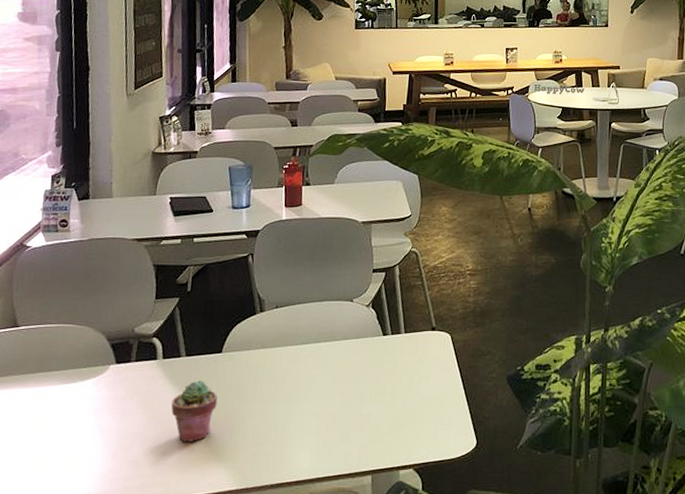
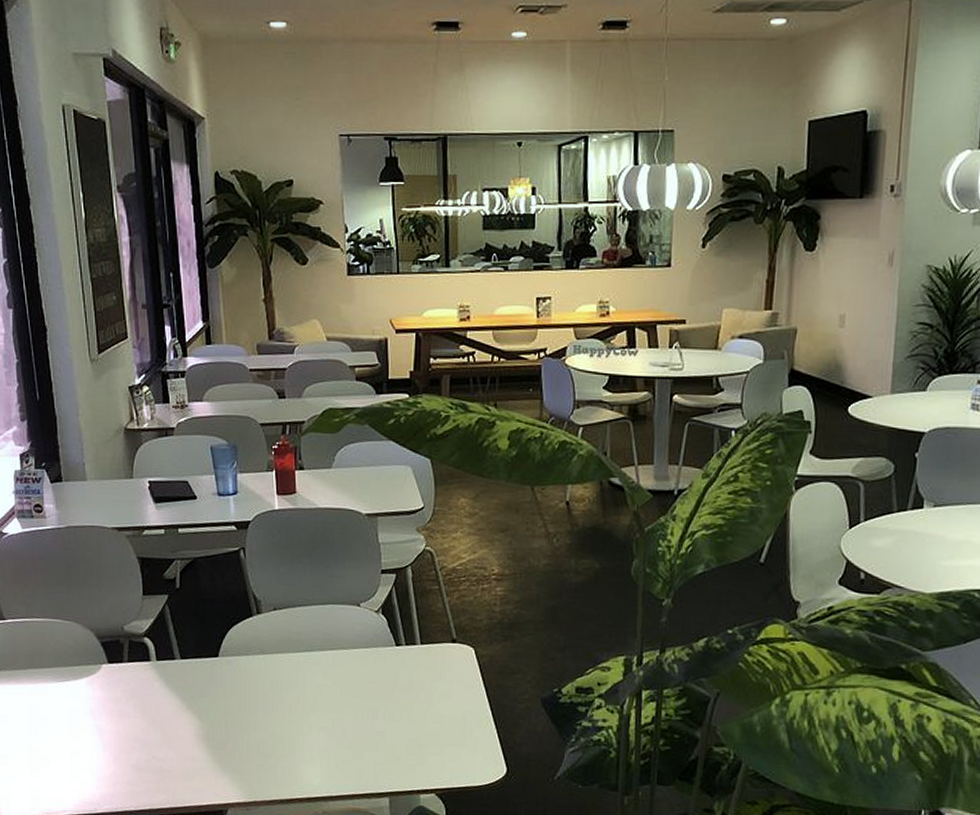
potted succulent: present [171,380,218,442] -> none [170,685,217,750]

